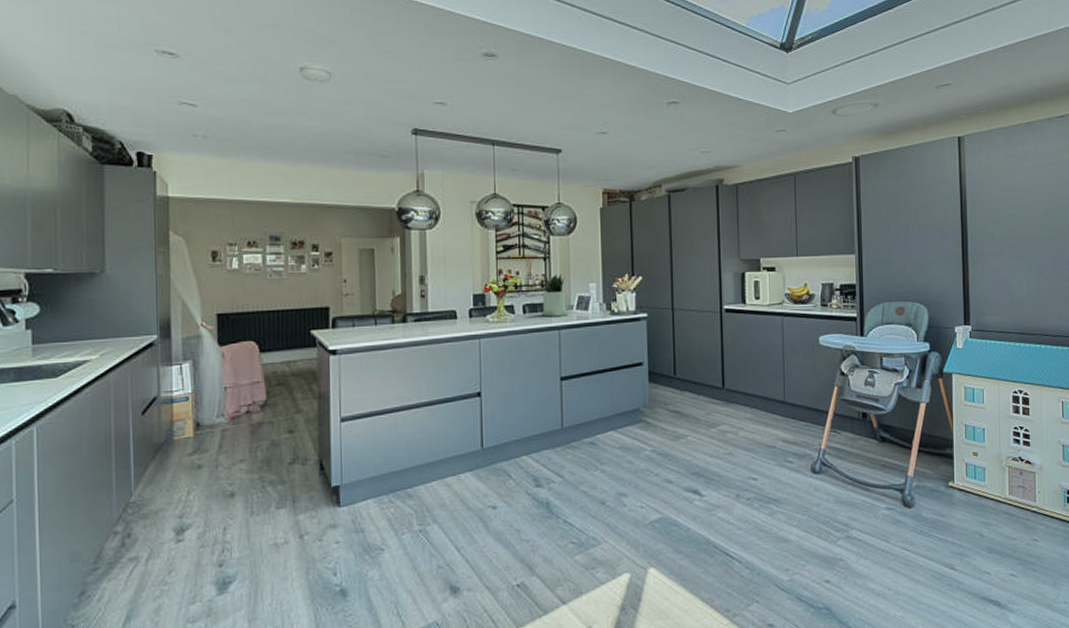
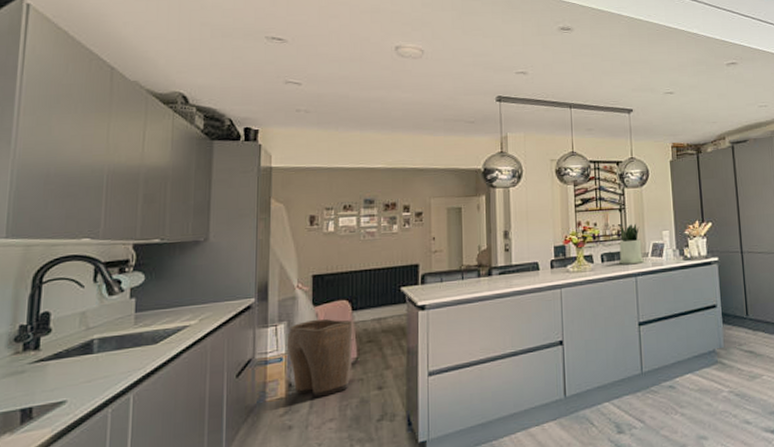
laundry basket: none [192,359,262,438] -> present [286,319,353,397]

